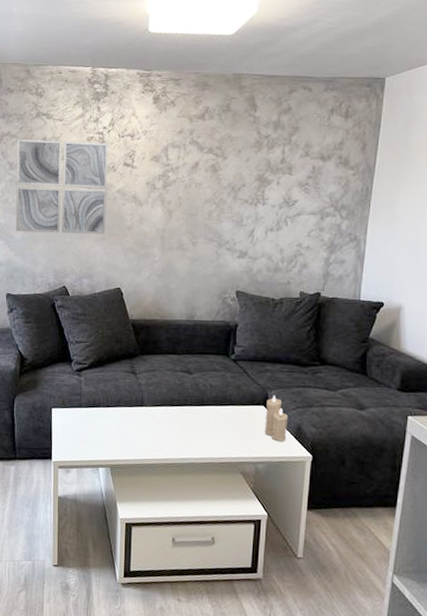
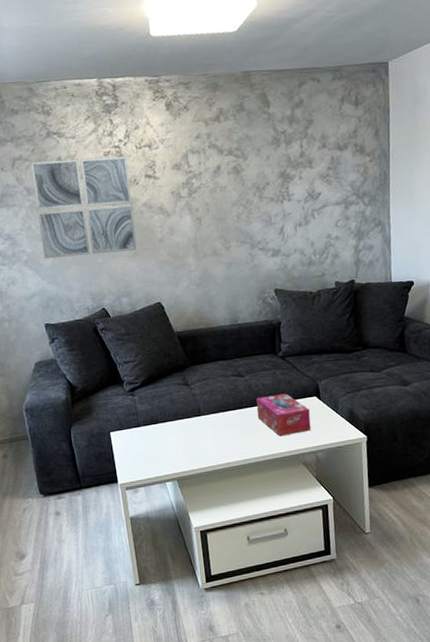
tissue box: none [200,397,256,441] -> present [256,393,311,437]
candle: present [264,395,289,441] -> none [318,384,341,428]

